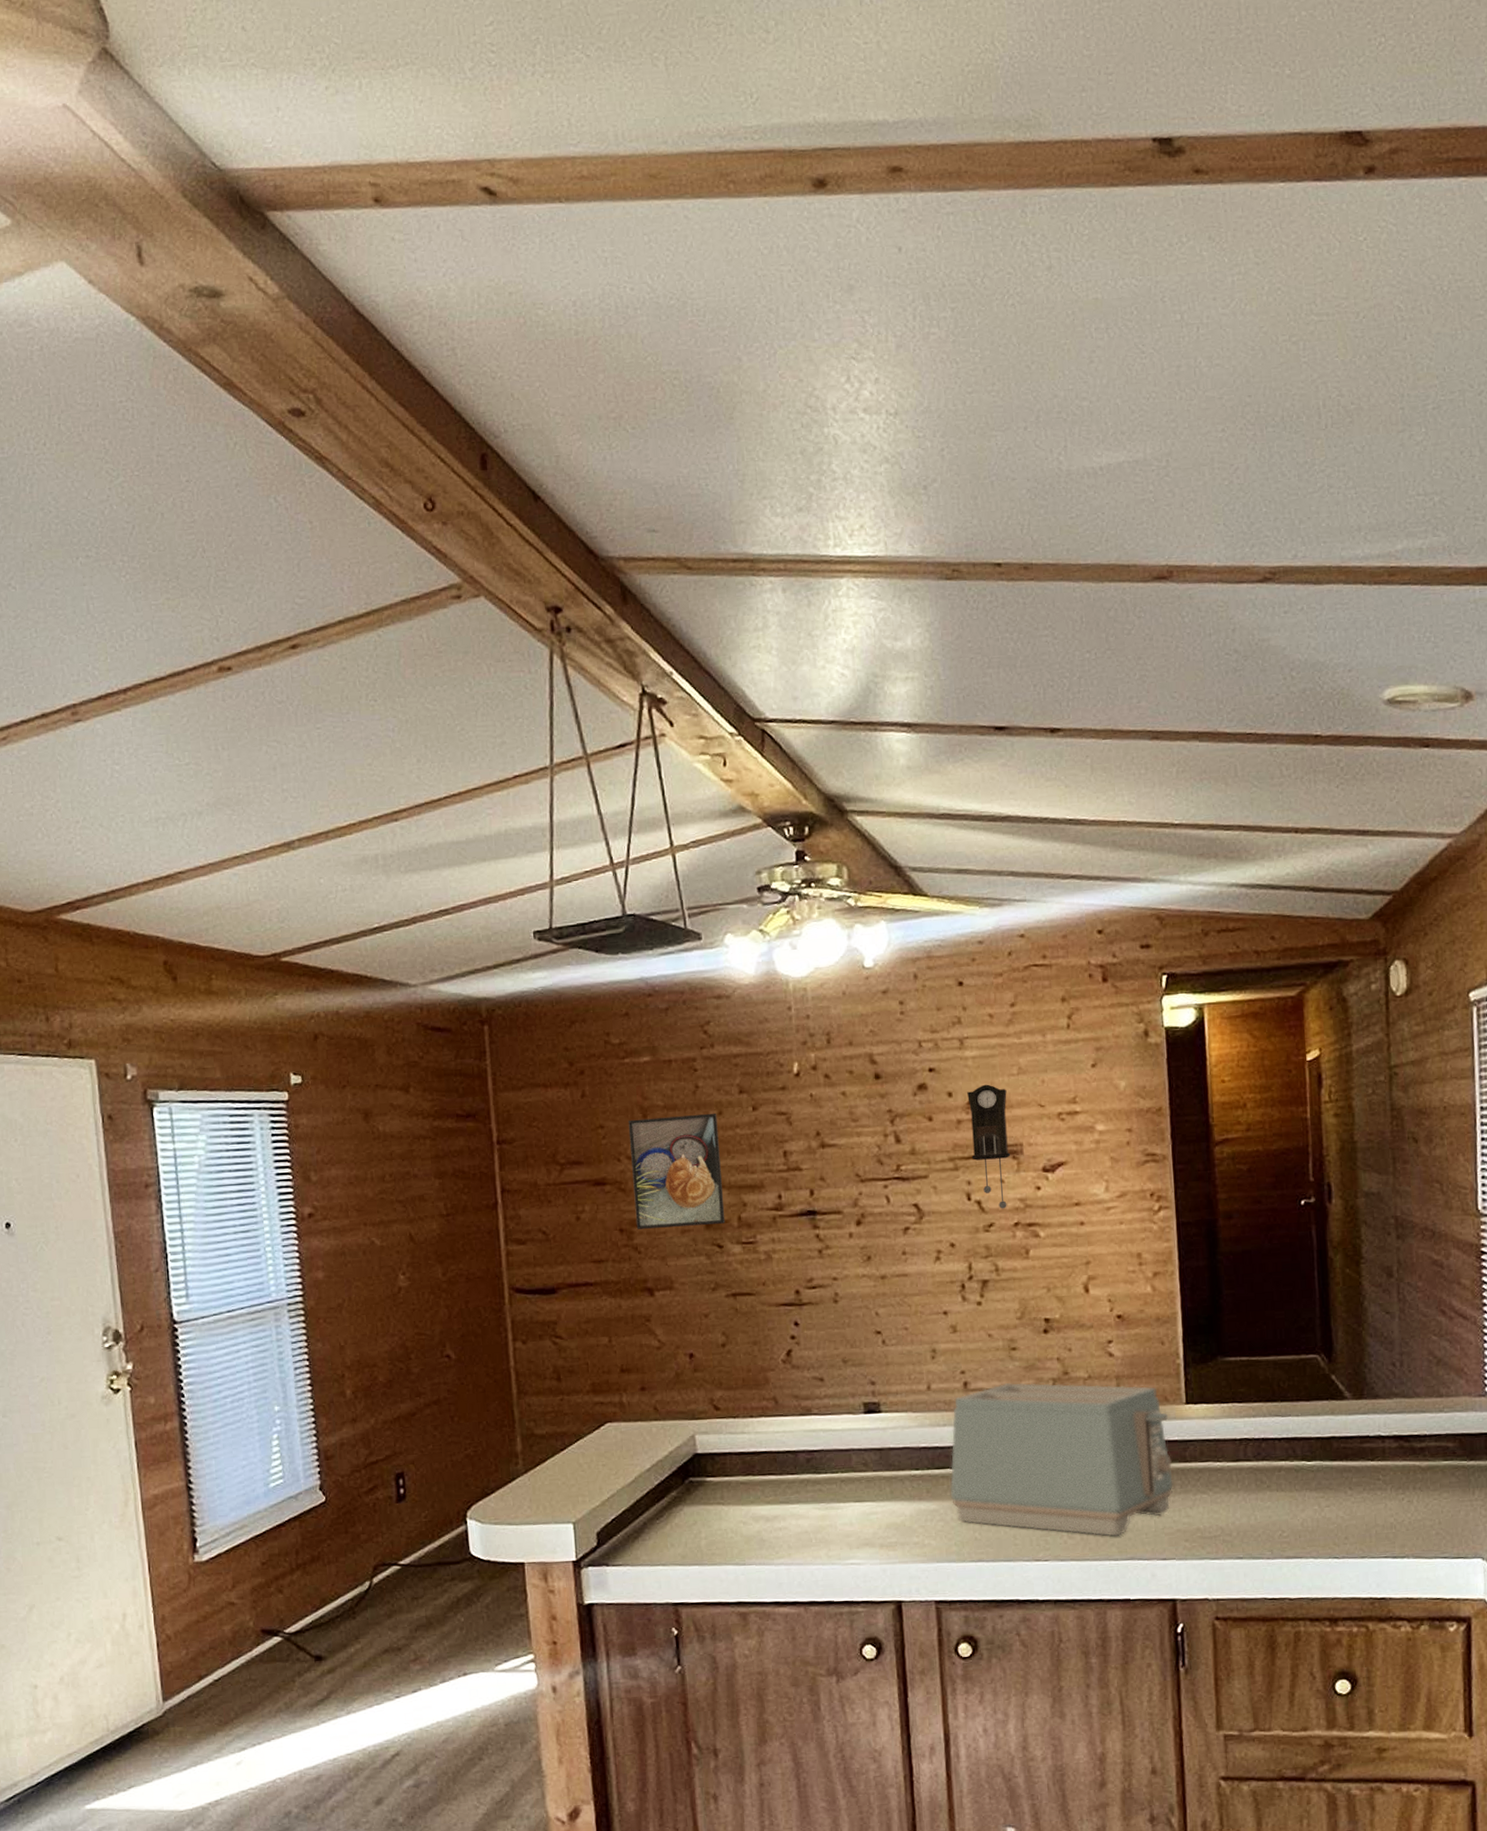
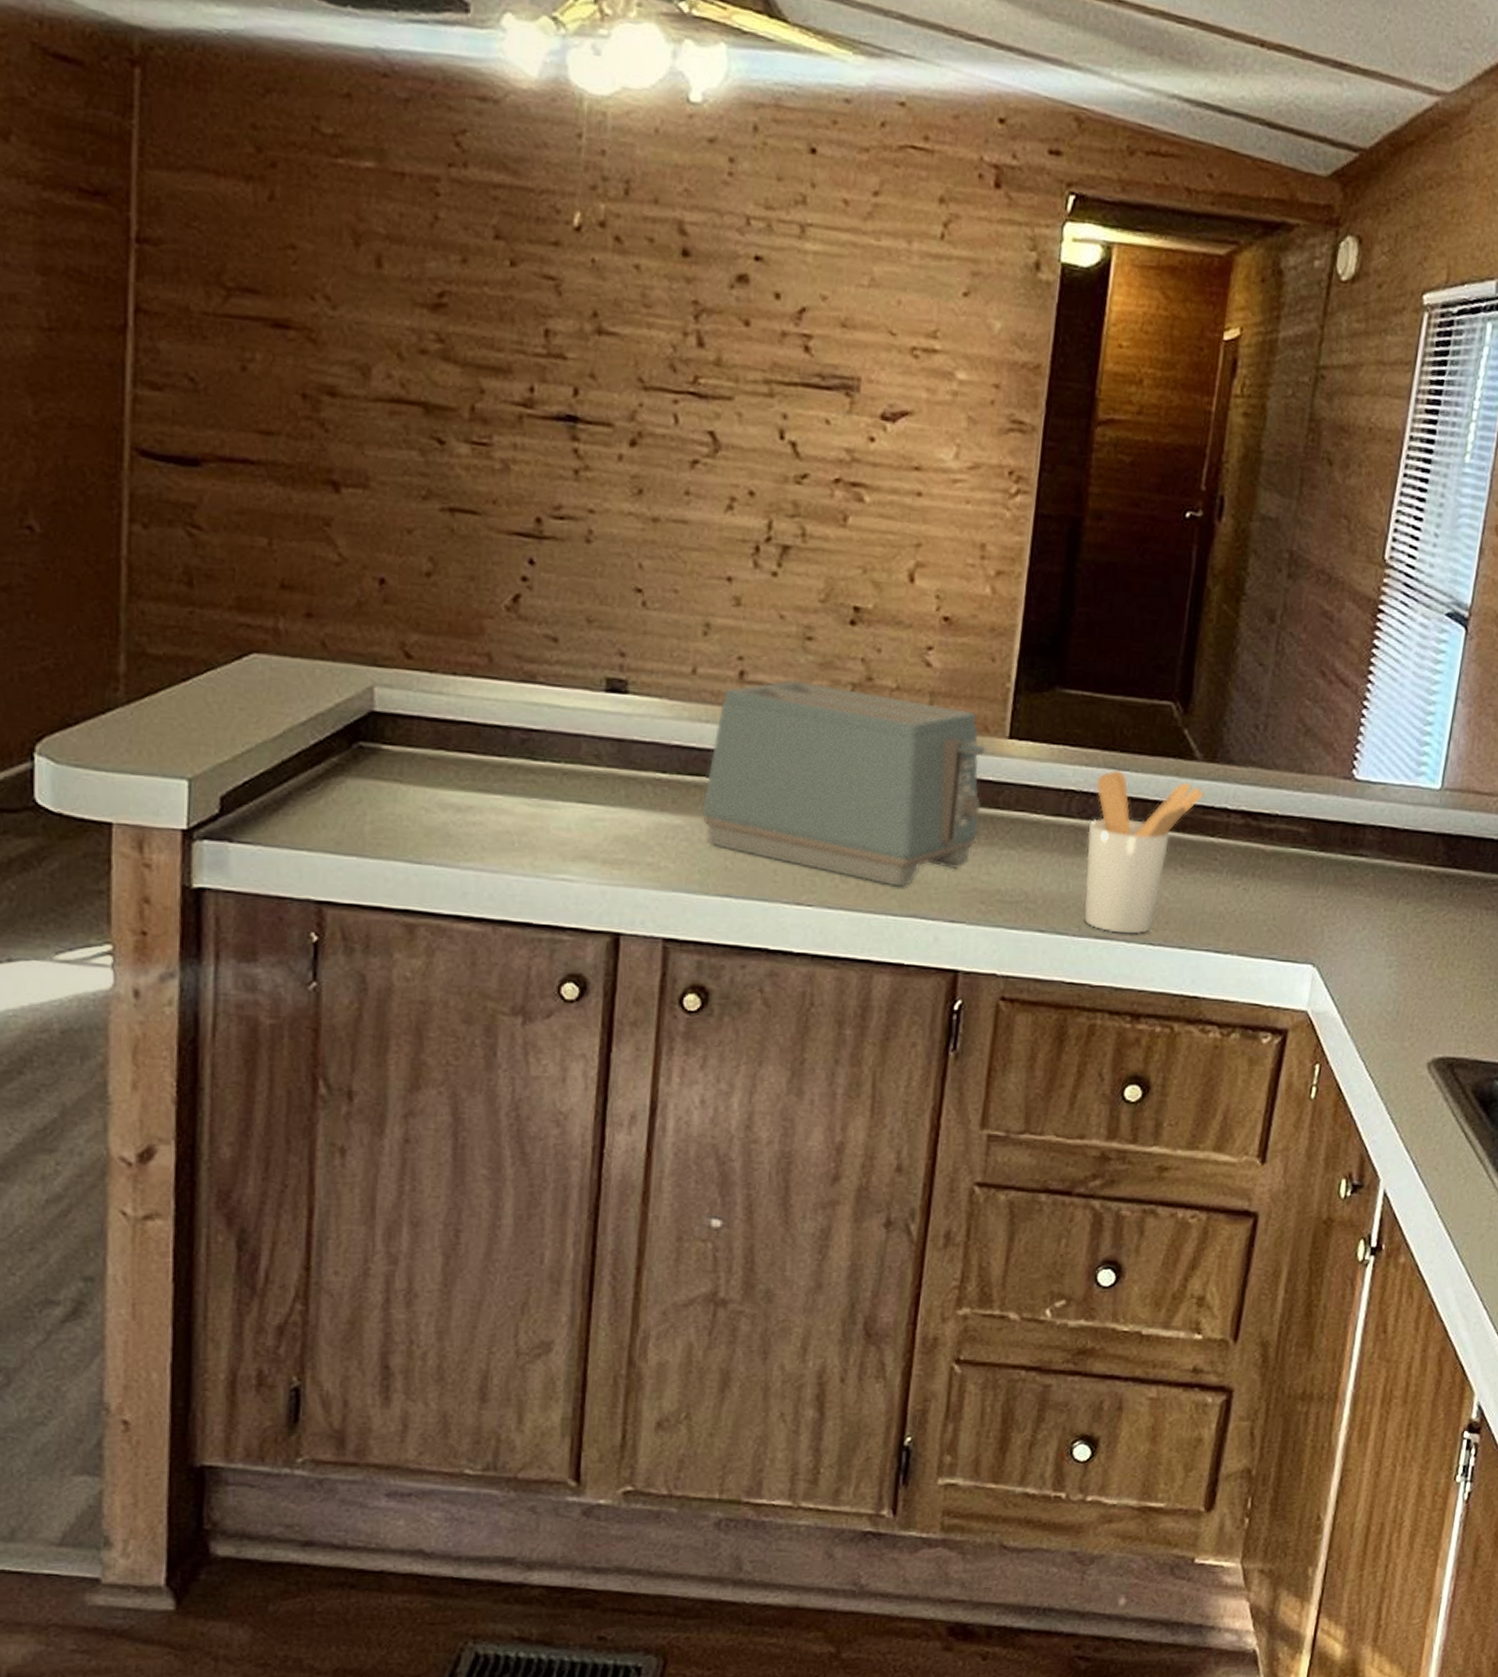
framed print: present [628,1113,726,1229] -> none [326,245,460,412]
pendulum clock: present [967,1084,1011,1209] -> none [793,291,851,458]
utensil holder: none [1264,1417,1359,1553] -> present [1083,771,1205,935]

